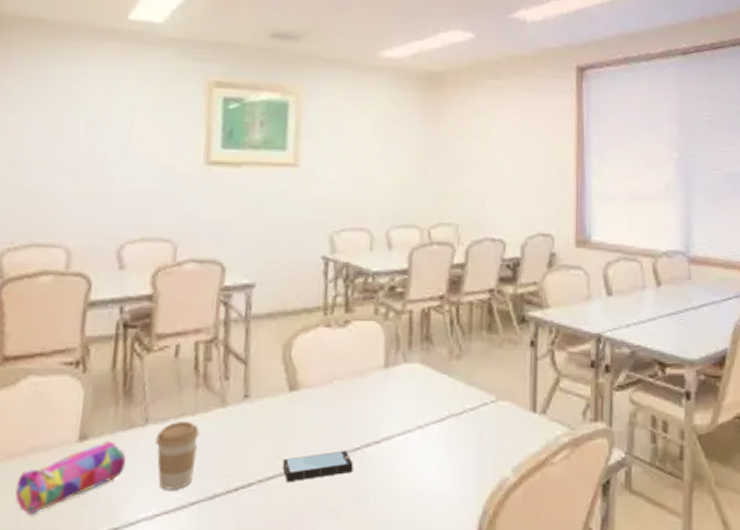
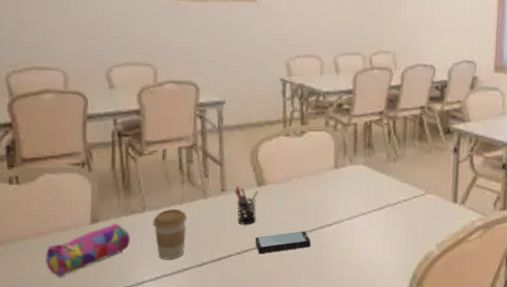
pen holder: none [260,391,290,442] -> present [235,186,259,224]

